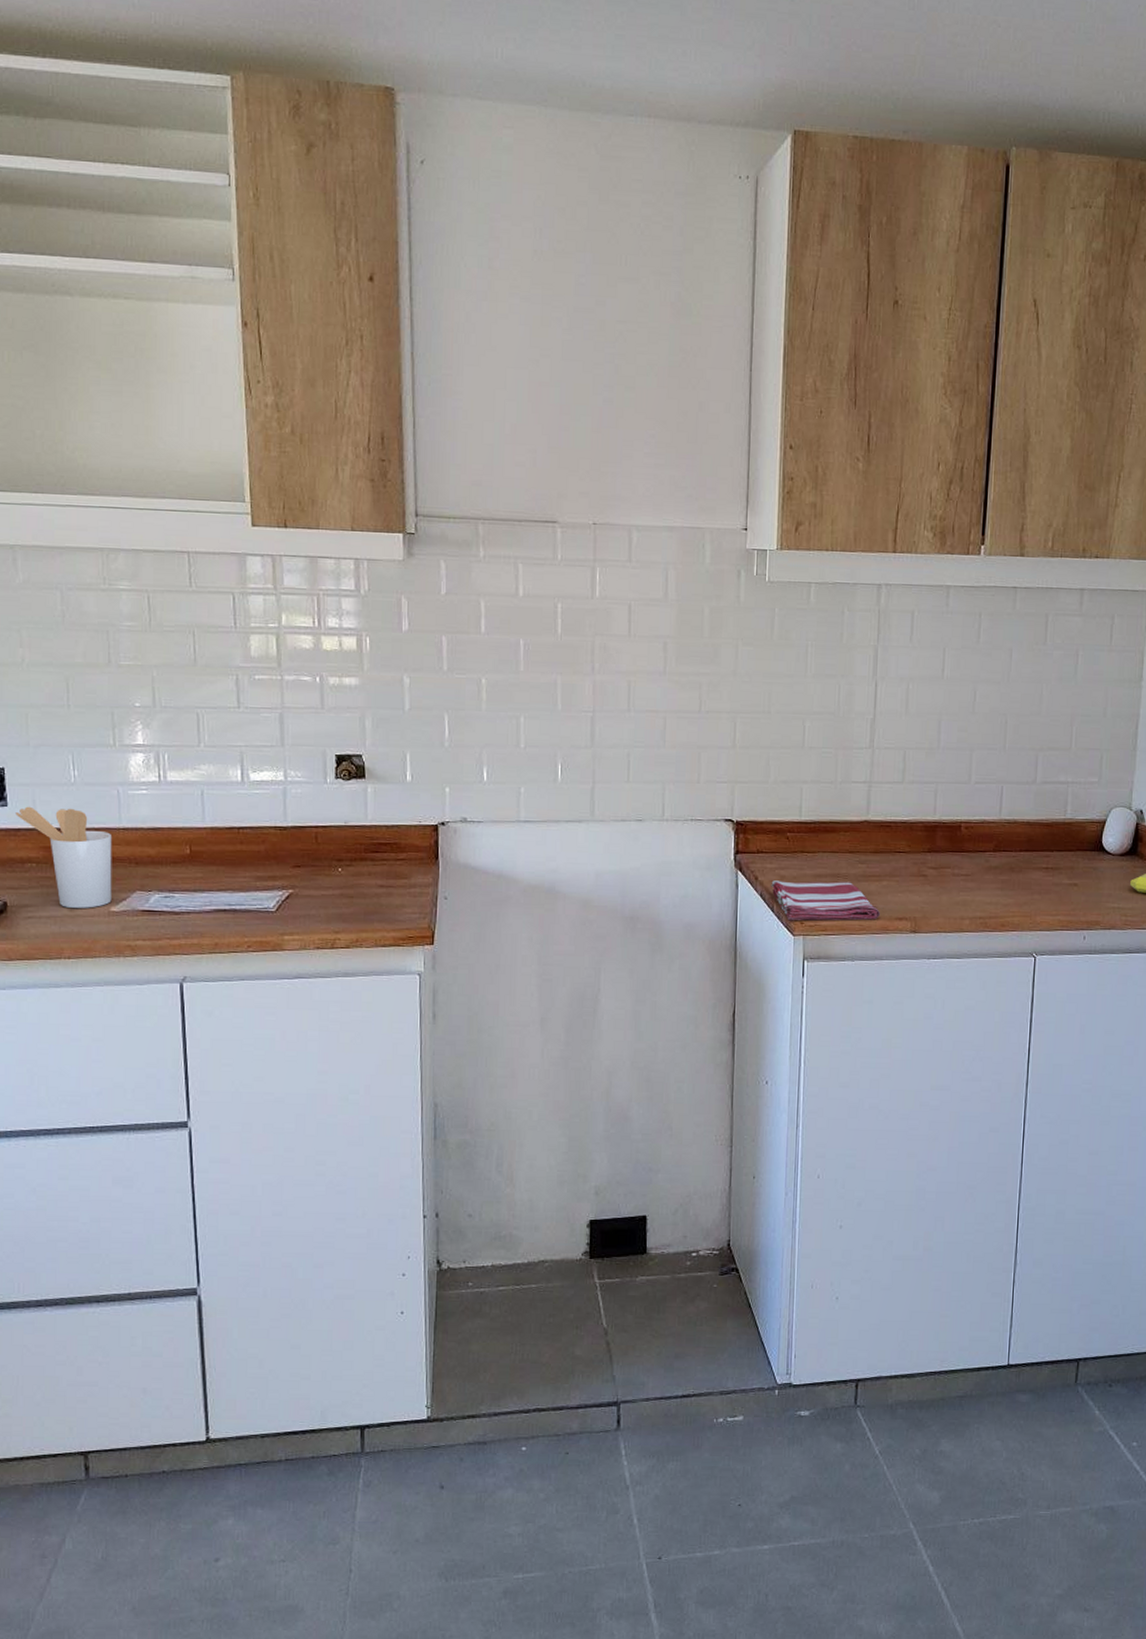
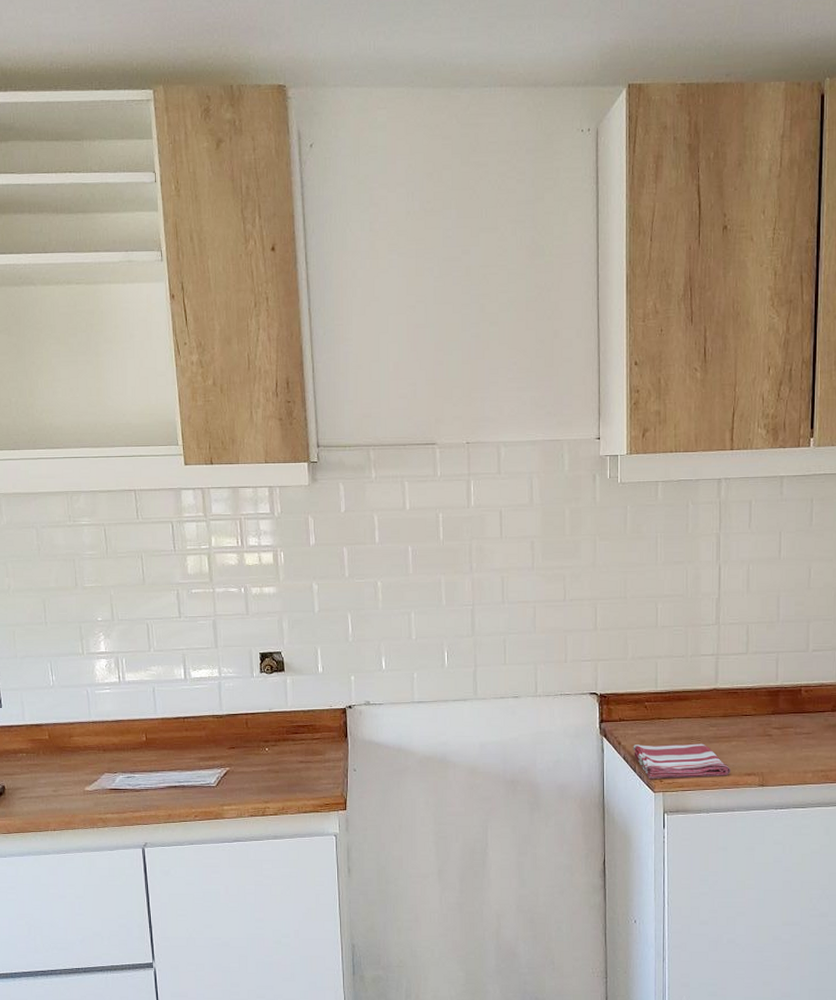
utensil holder: present [15,806,112,908] -> none [8,707,86,789]

